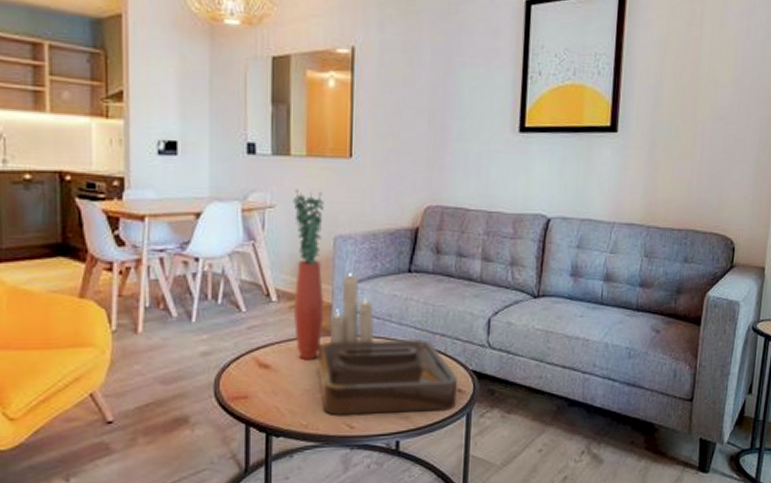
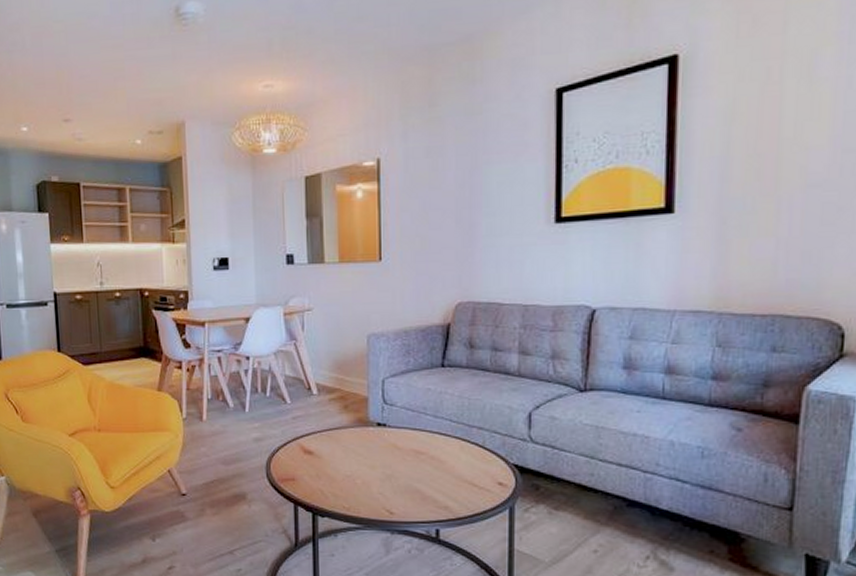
vase: present [293,189,324,361] -> none [328,292,360,449]
decorative tray: present [317,338,459,417] -> none [356,430,499,503]
candle: present [329,273,375,343] -> none [366,368,410,433]

